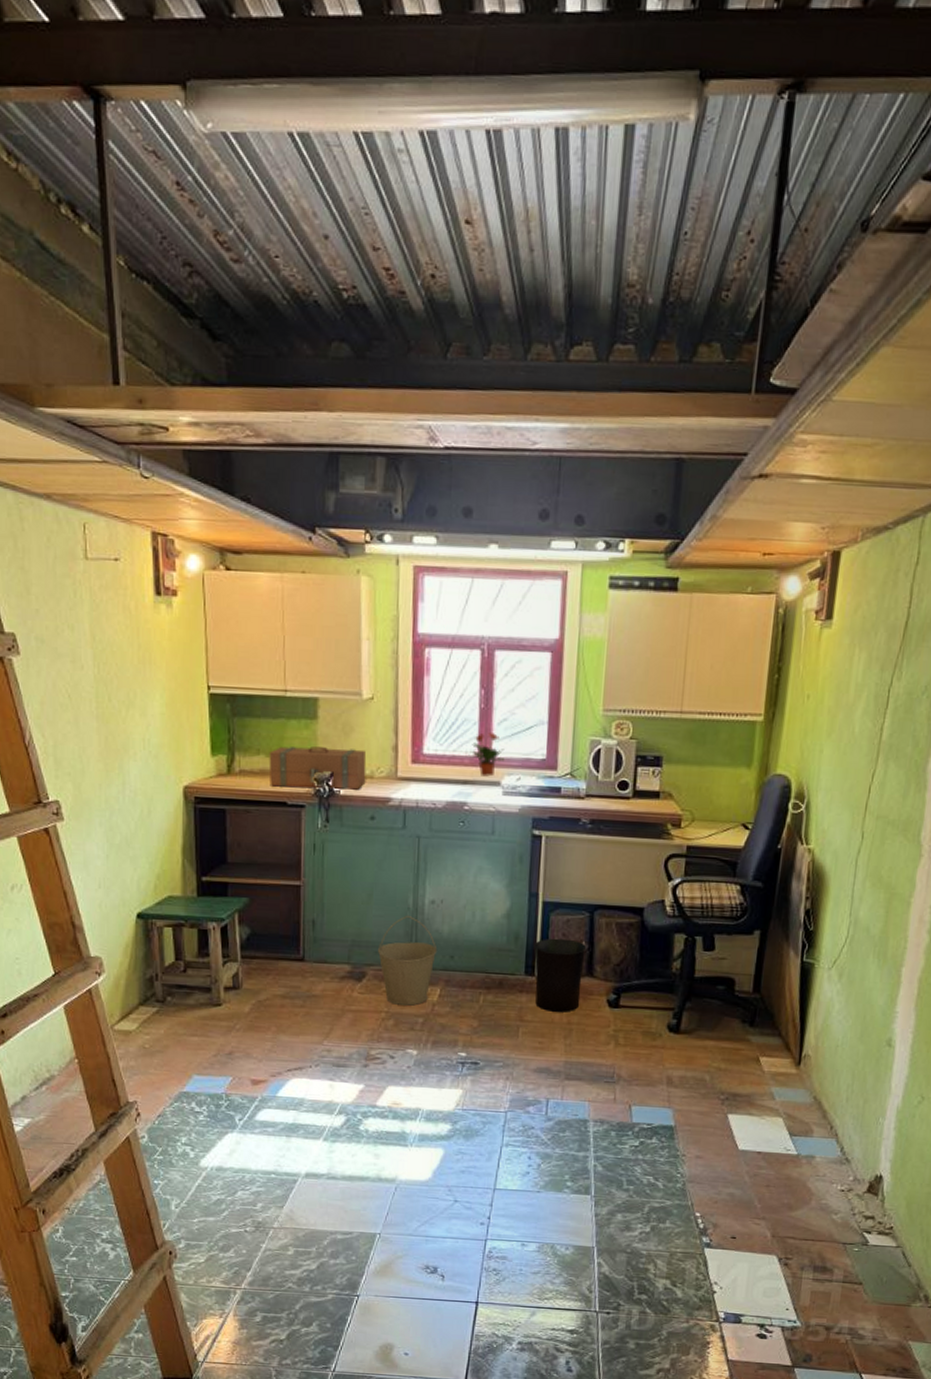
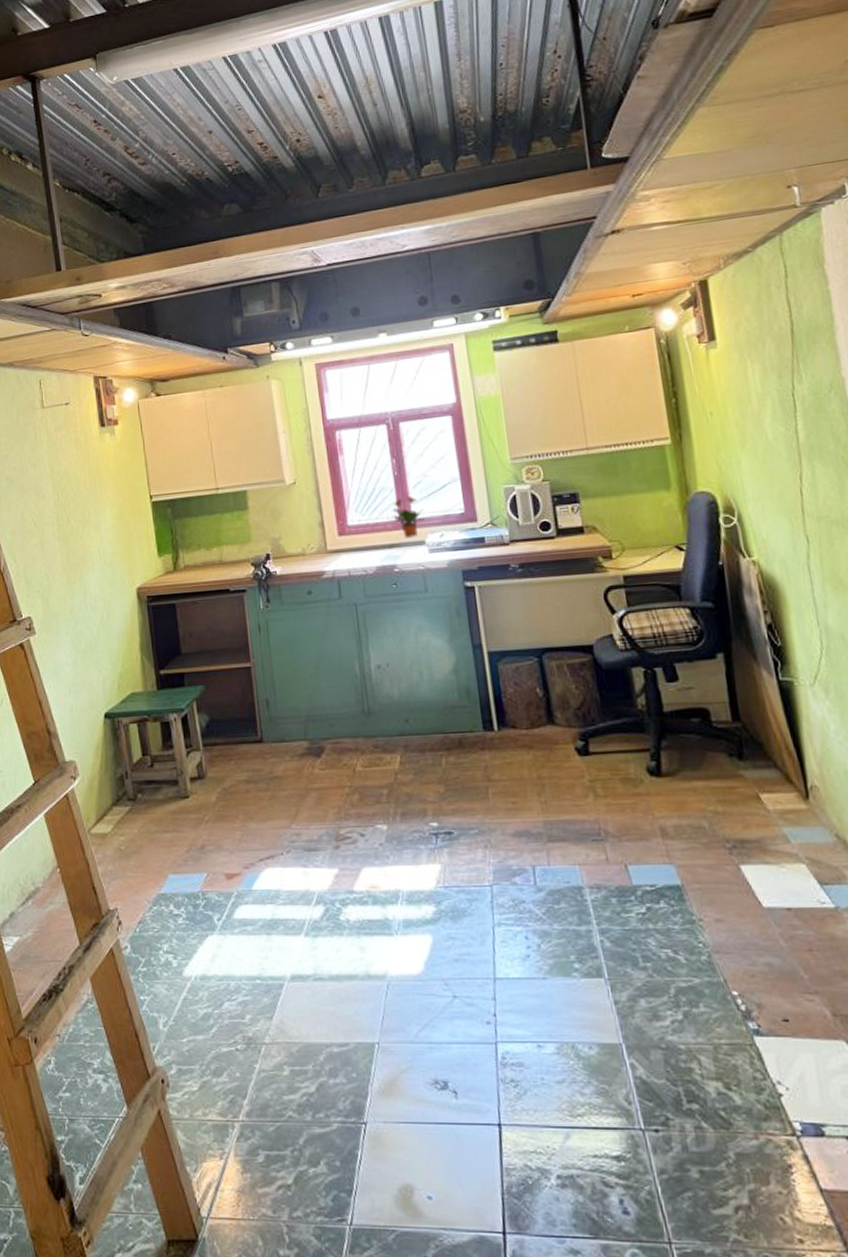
toolbox: present [269,746,367,790] -> none [208,530,299,577]
bucket: present [378,915,438,1006] -> none [332,683,391,778]
waste bin: present [533,938,587,1012] -> none [486,687,547,767]

